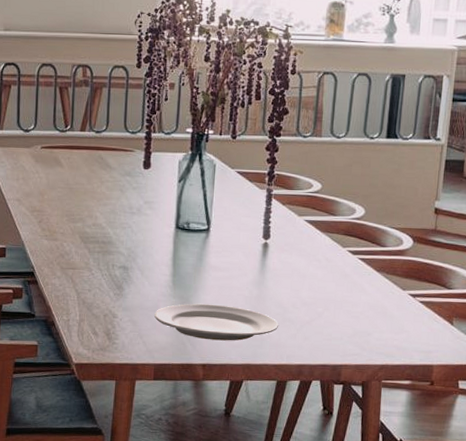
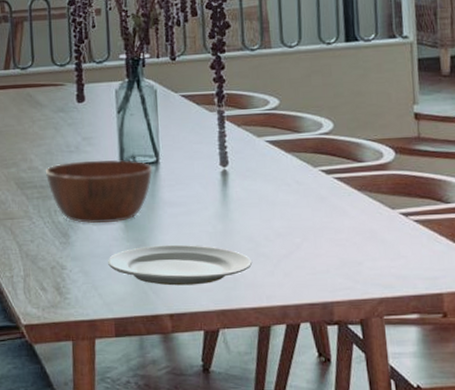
bowl: none [108,222,204,280] -> present [46,160,153,224]

